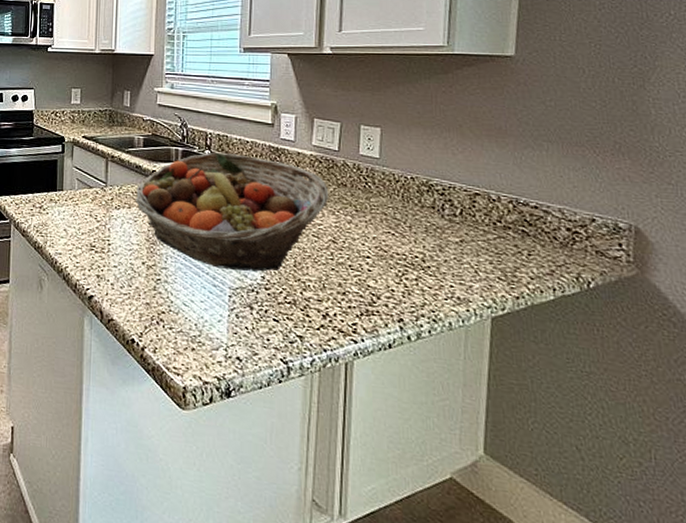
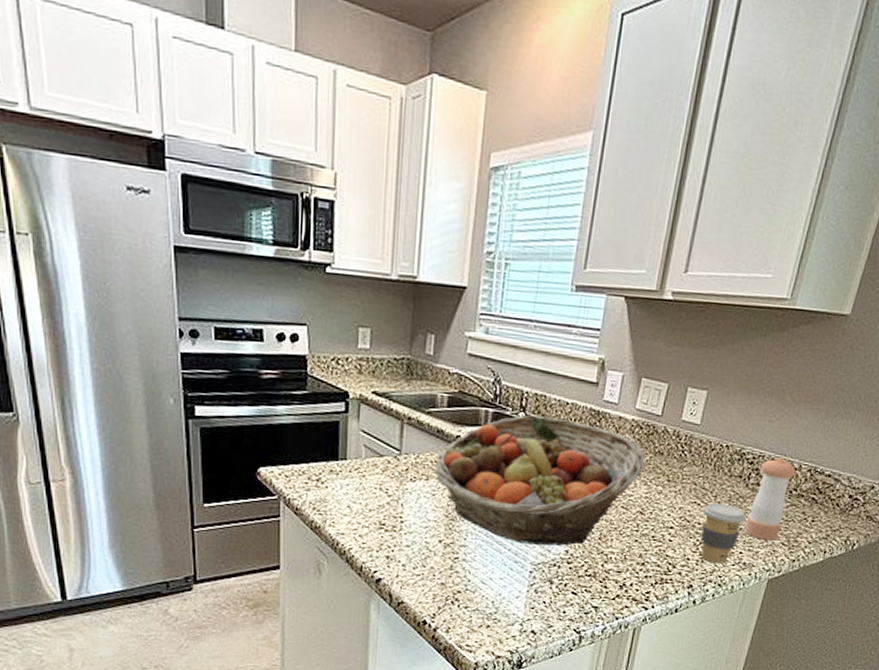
coffee cup: none [399,233,450,298] -> present [700,503,747,564]
pepper shaker: none [450,189,496,275] -> present [744,458,796,541]

